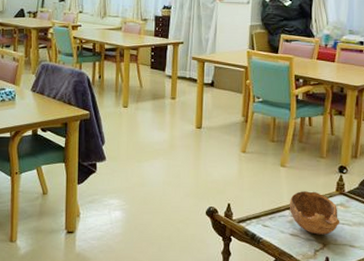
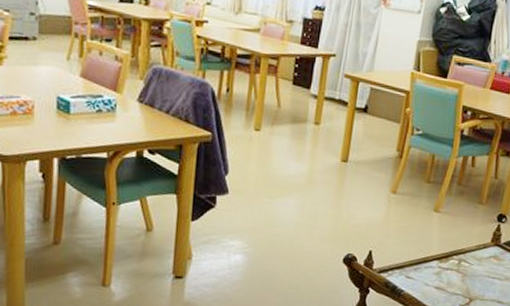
bowl: present [289,191,340,235] -> none [437,240,491,289]

